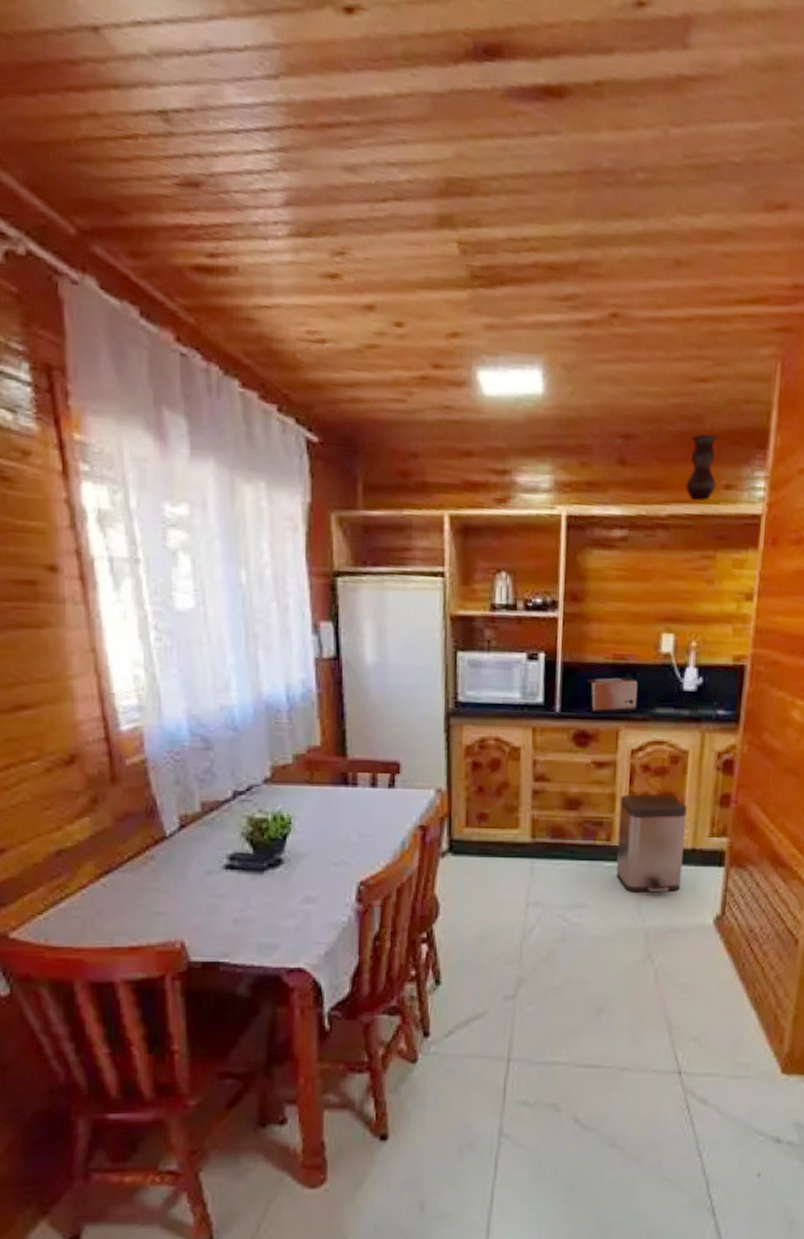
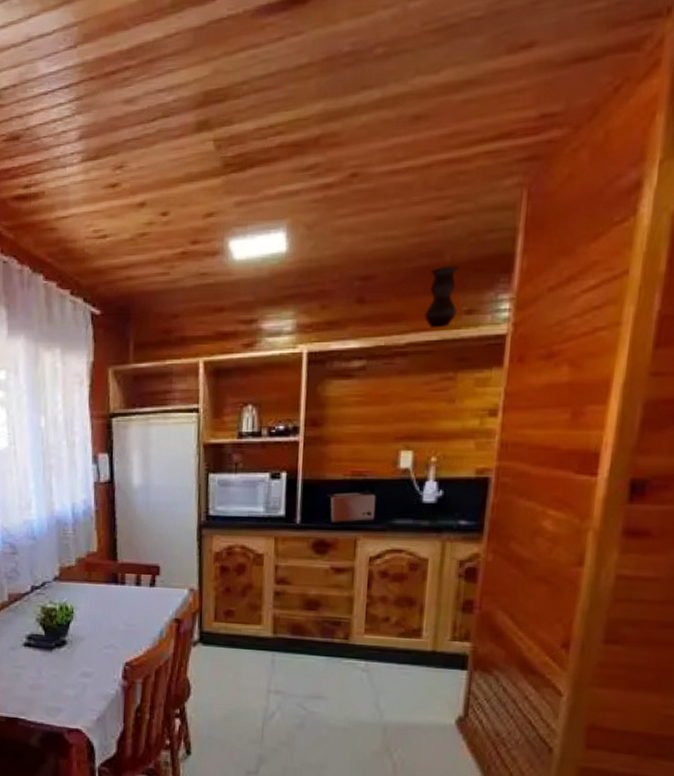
pedal bin: present [616,793,688,893] -> none [353,598,428,690]

